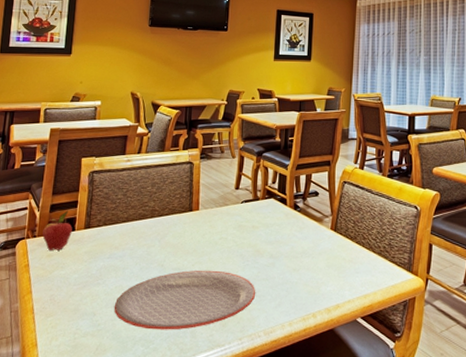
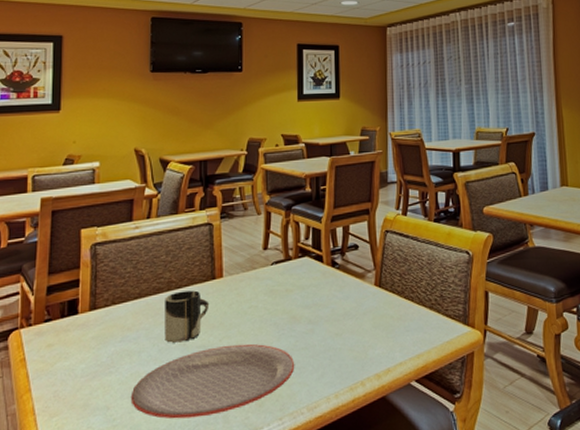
fruit: present [42,210,72,251] -> none [39,291,75,341]
cup: none [146,219,186,264] -> present [164,290,210,343]

